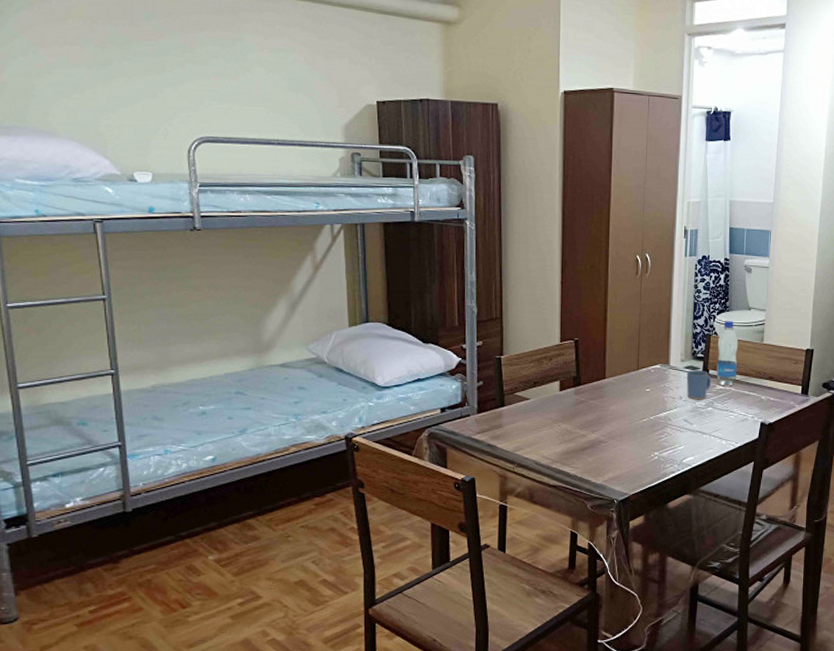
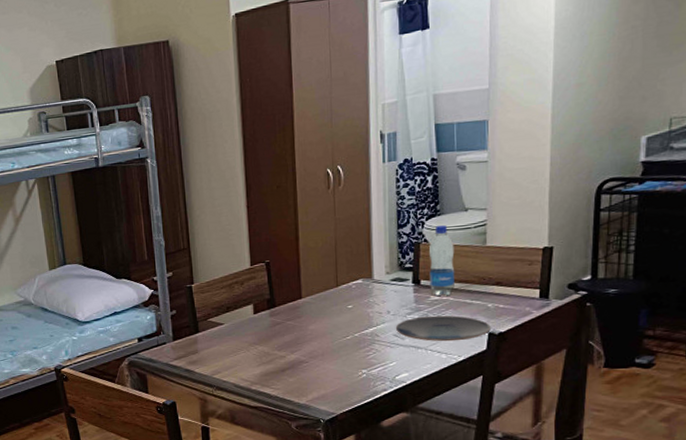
plate: none [685,404,763,429] -> present [395,315,491,342]
mug: present [686,370,712,399] -> none [393,281,425,313]

